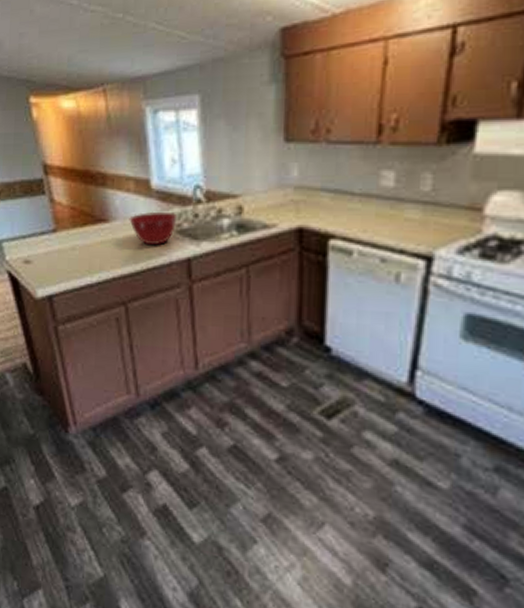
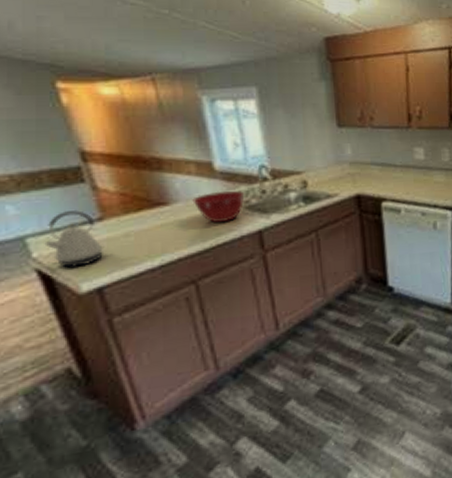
kettle: none [14,219,56,273] -> present [44,209,105,268]

